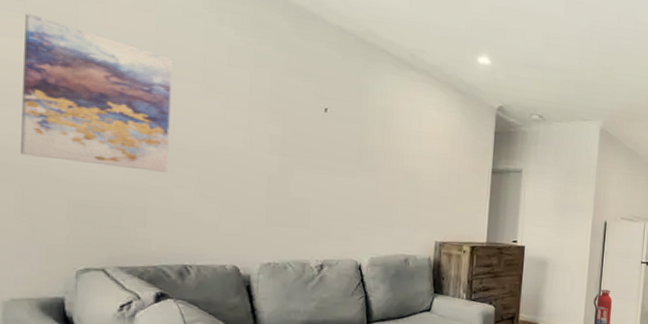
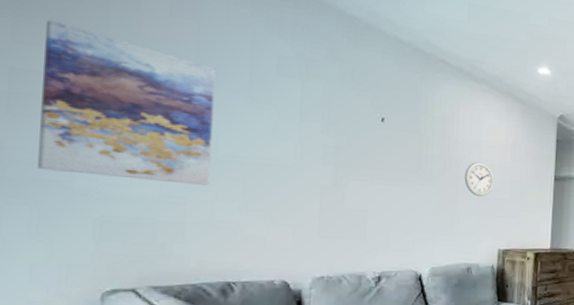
wall clock: none [403,153,432,189] -> present [464,162,494,197]

